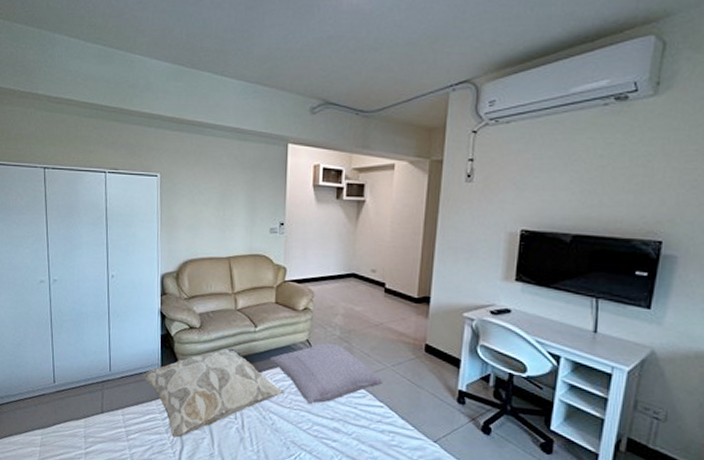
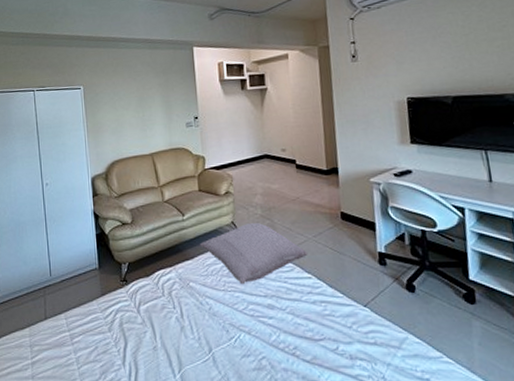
decorative pillow: present [142,348,284,438] -> none [81,238,217,335]

